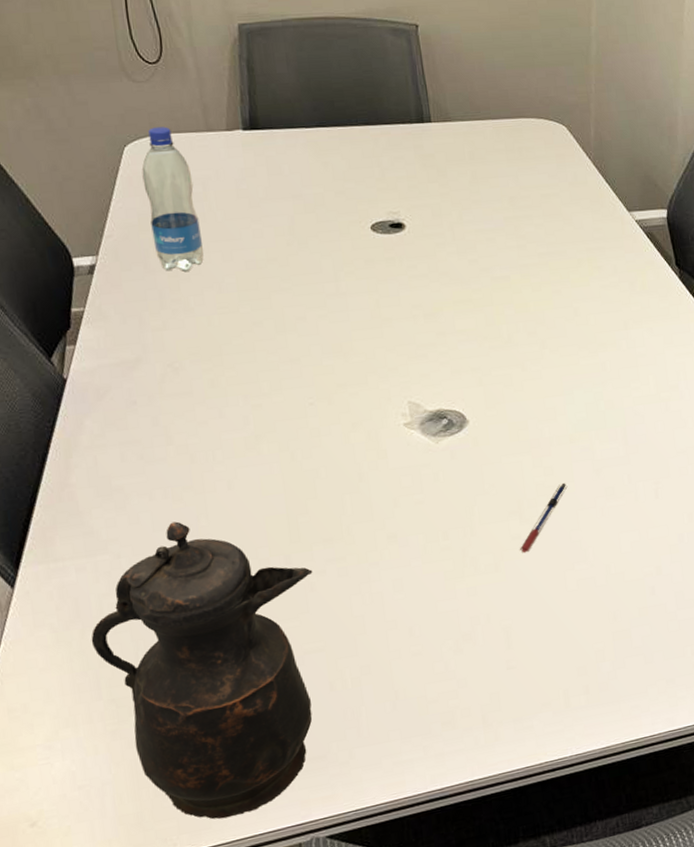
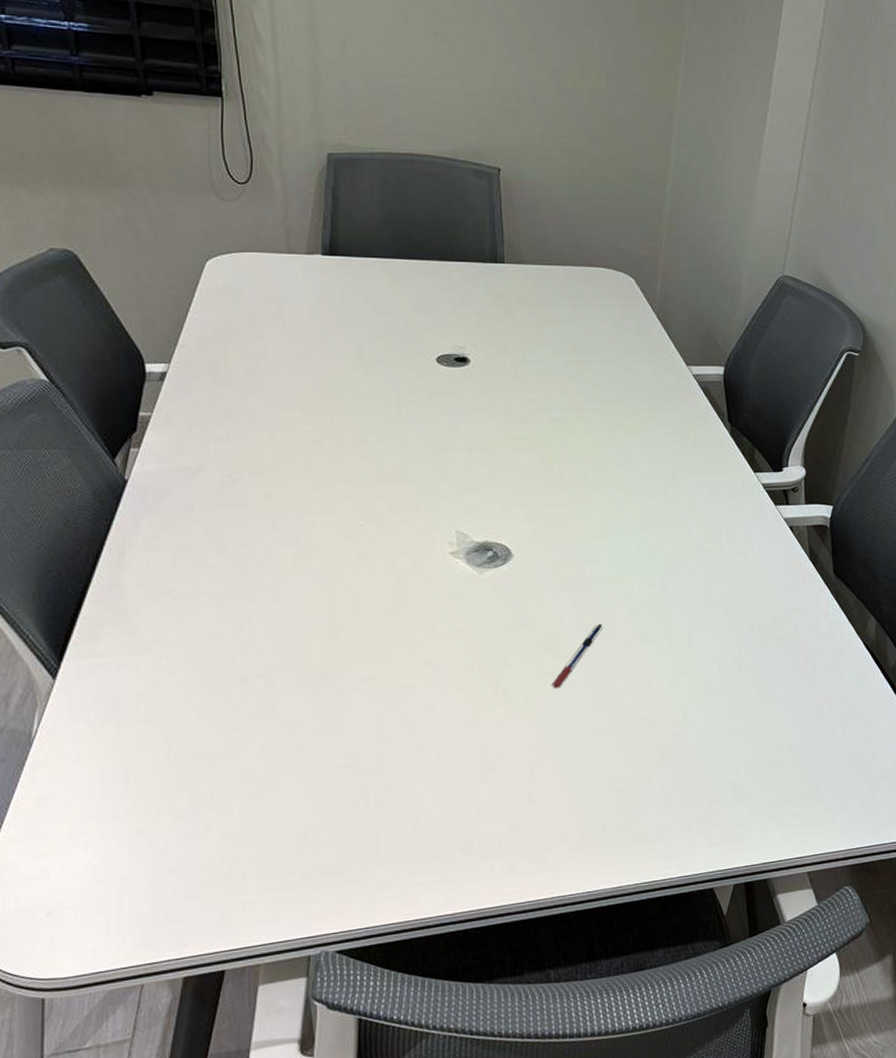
coffeepot: present [91,521,313,819] -> none [125,628,348,925]
bottle: present [141,127,204,273] -> none [221,245,273,387]

